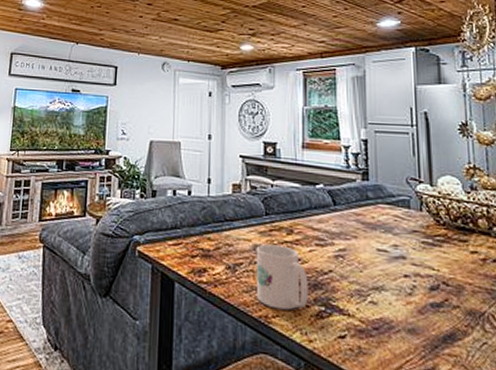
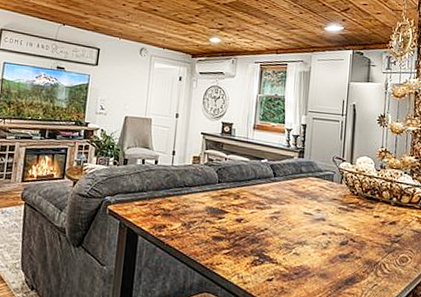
mug: present [256,244,308,310] -> none [205,206,248,259]

